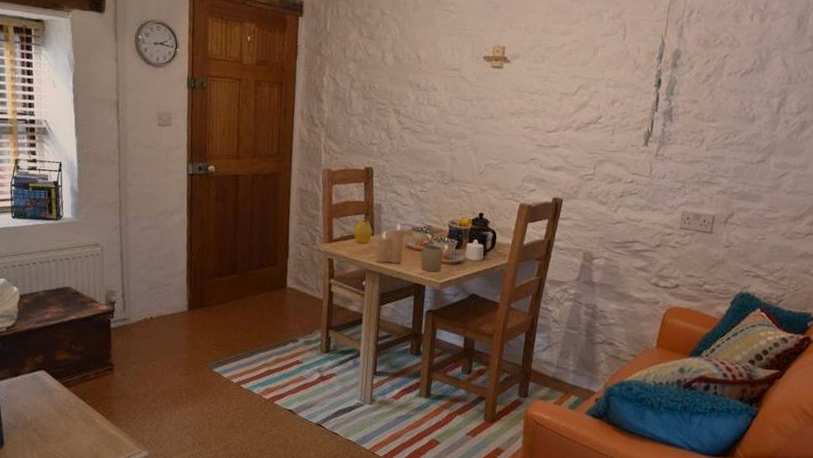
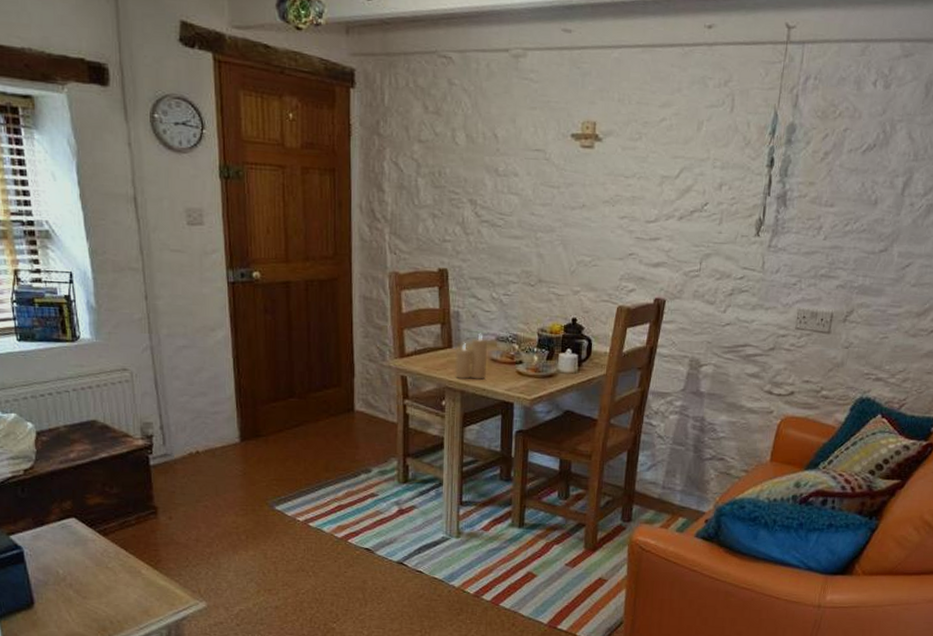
fruit: present [352,219,373,244] -> none [427,329,451,358]
mug: present [420,245,444,272] -> none [507,356,533,387]

